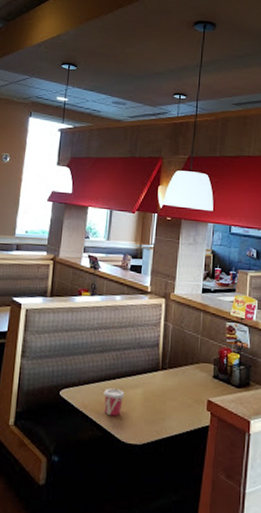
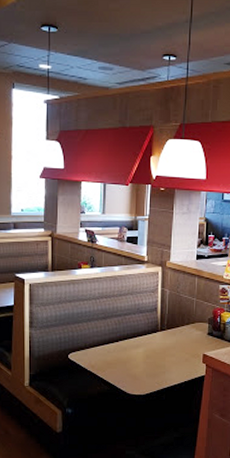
cup: present [103,388,125,417] -> none [108,349,128,373]

